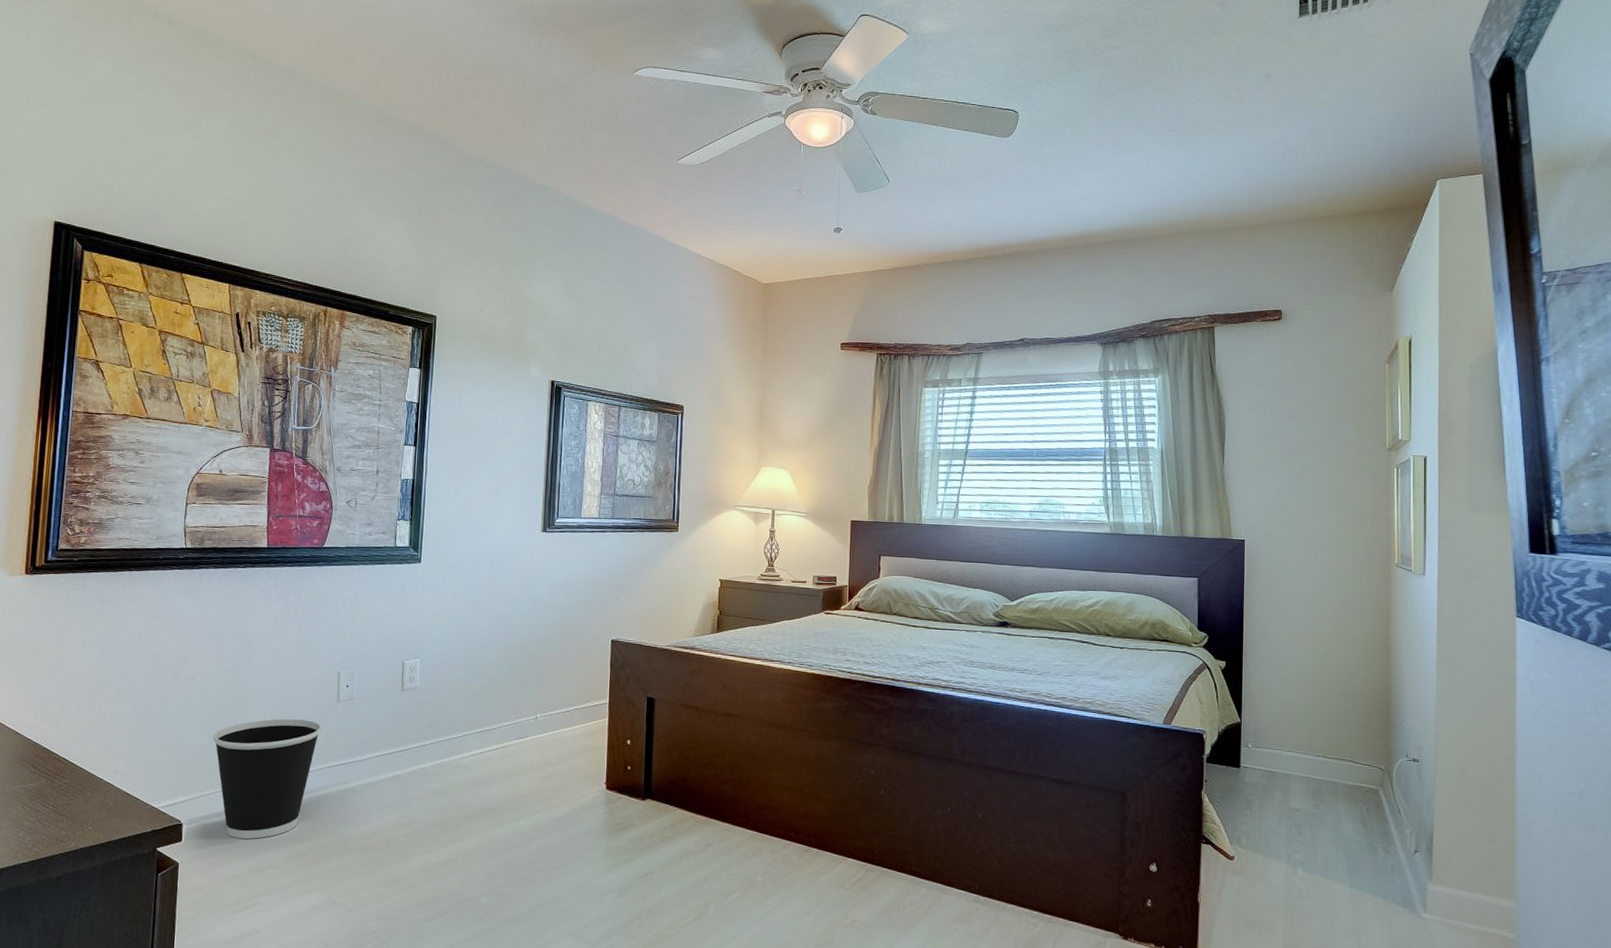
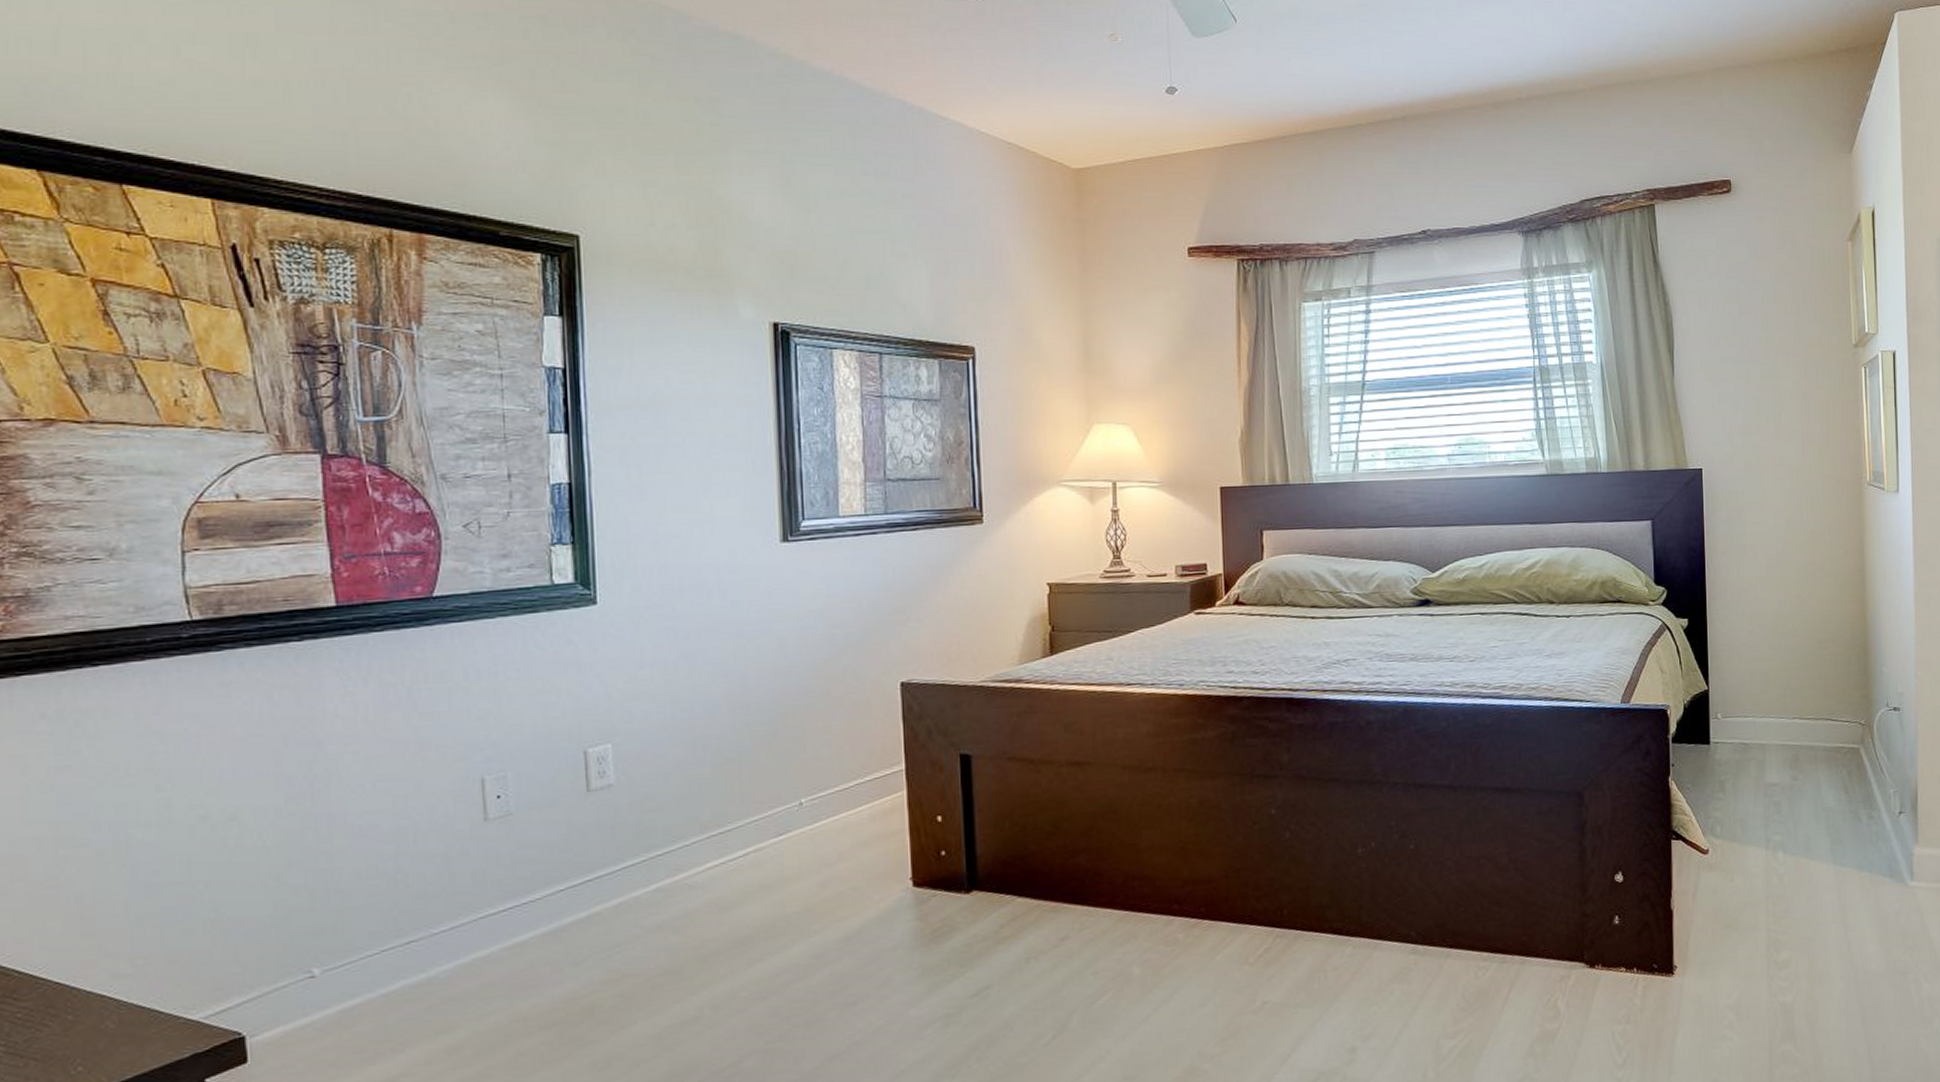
wastebasket: present [213,719,322,839] -> none [281,854,464,1043]

